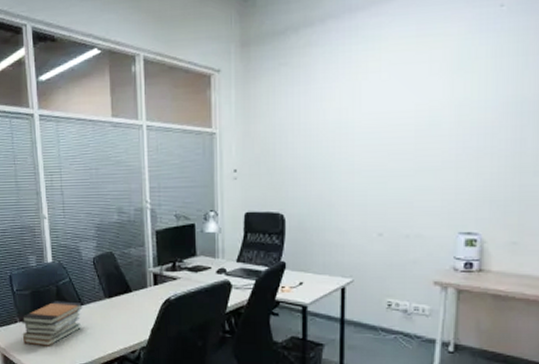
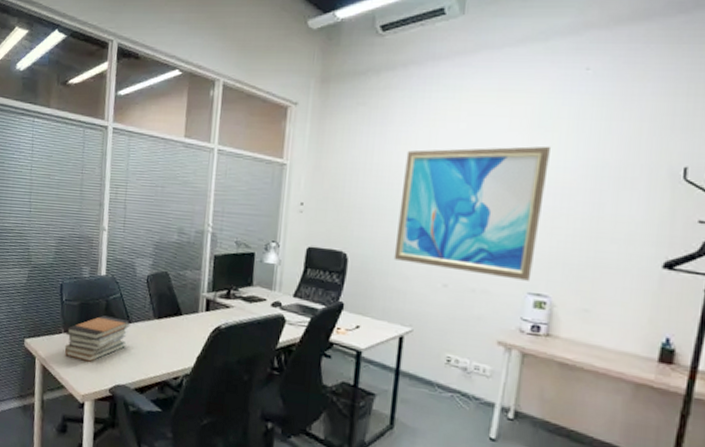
wall art: none [329,87,471,222] -> present [393,146,550,281]

